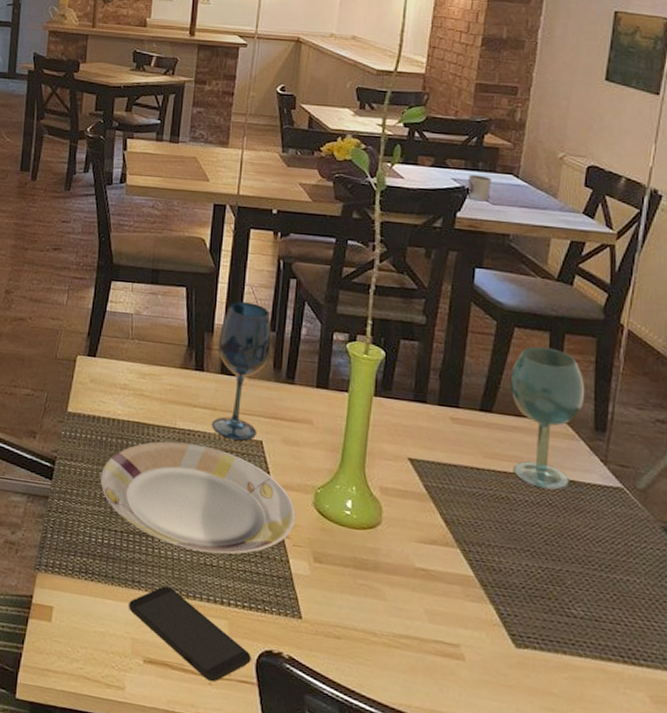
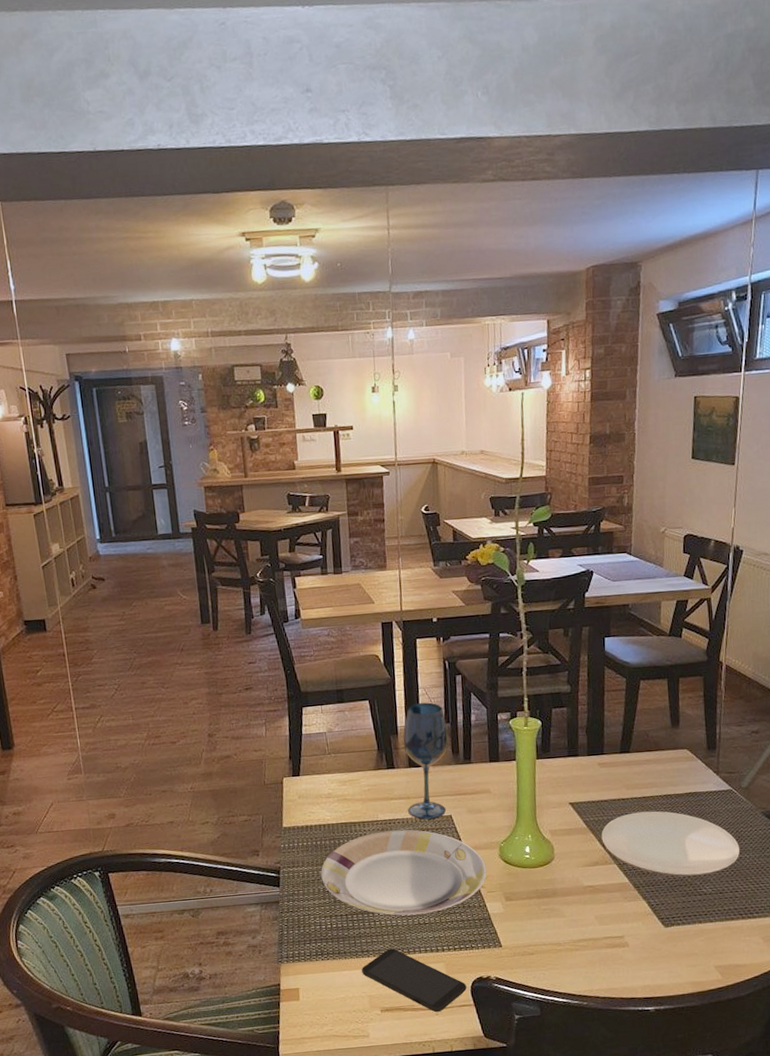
plate: none [444,488,628,593] -> present [601,811,740,877]
cup: present [465,174,491,202] -> none [590,557,610,581]
wine glass: present [509,346,585,490] -> none [640,691,698,803]

